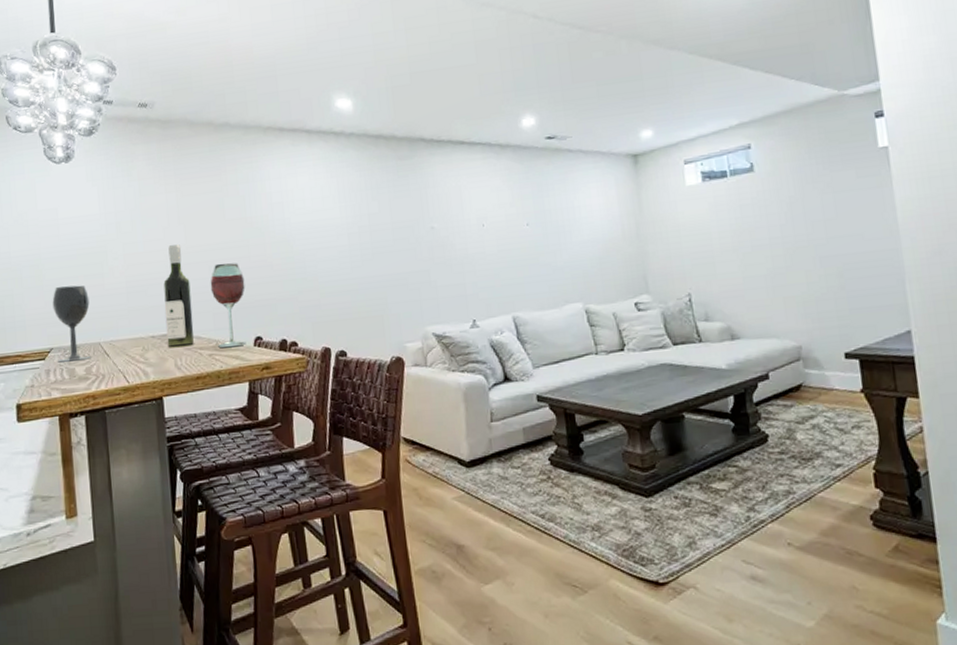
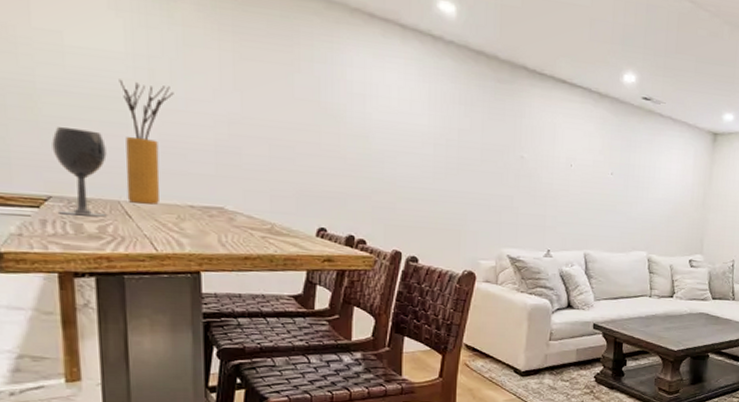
vase: none [96,234,135,342] -> present [119,79,174,205]
bottle: present [163,244,195,348] -> none [208,111,245,225]
wineglass: present [210,263,246,349] -> none [269,143,312,234]

